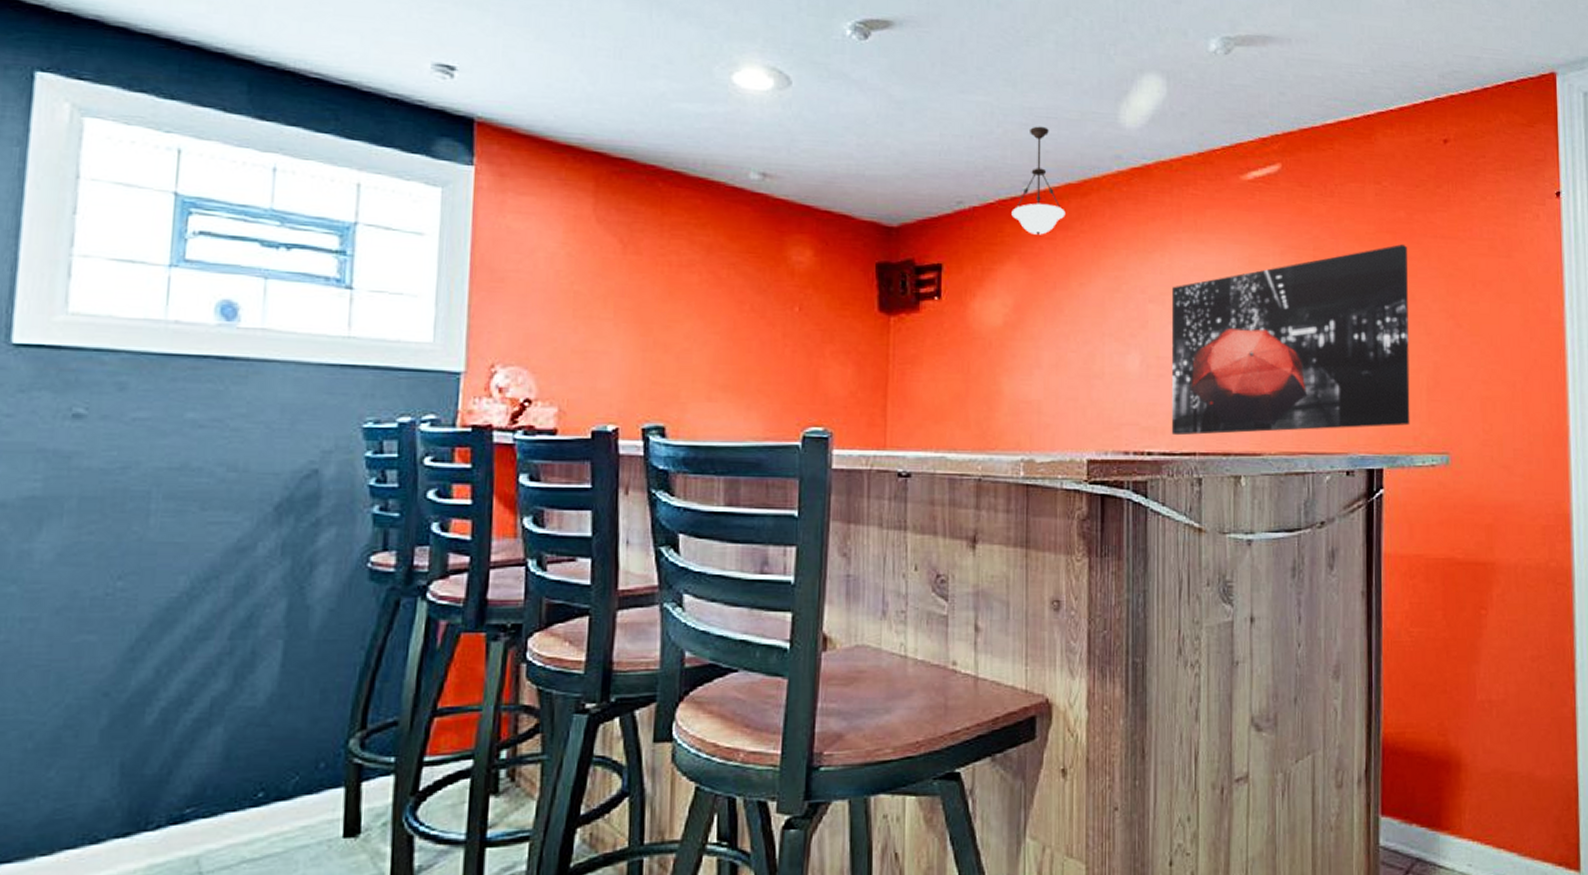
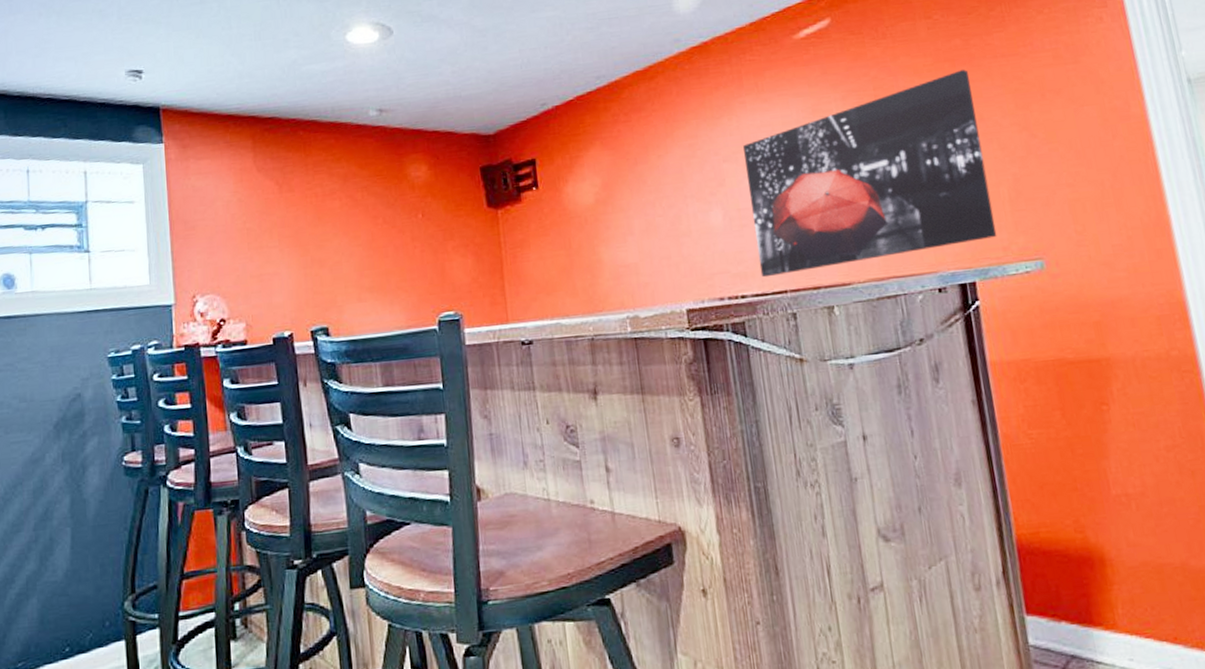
pendant light: present [1011,126,1066,235] -> none [589,27,637,121]

